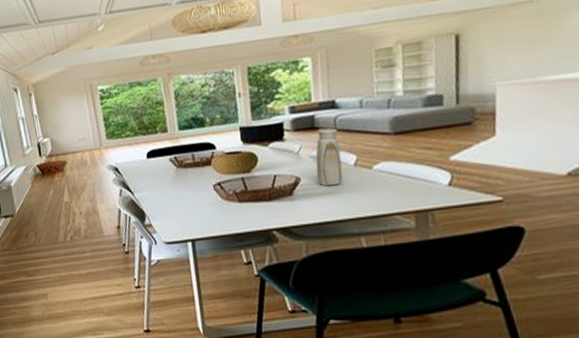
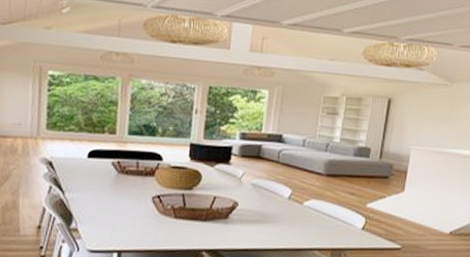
vase: present [315,127,343,186] -> none [253,158,279,215]

